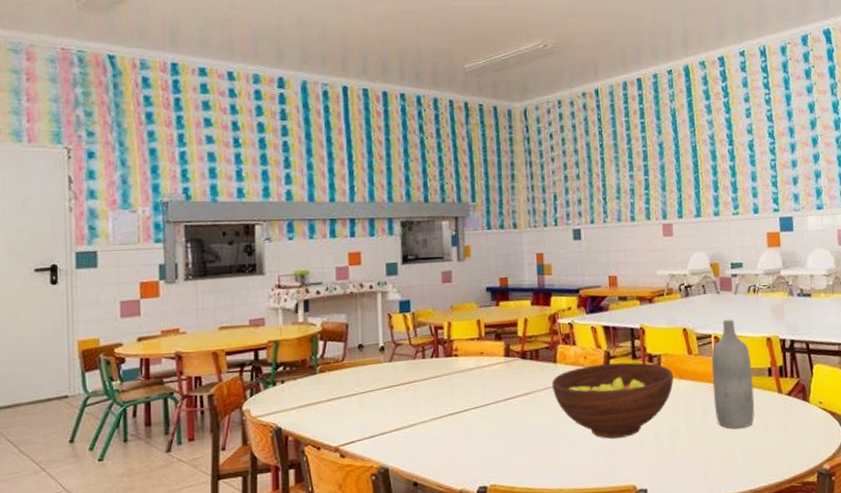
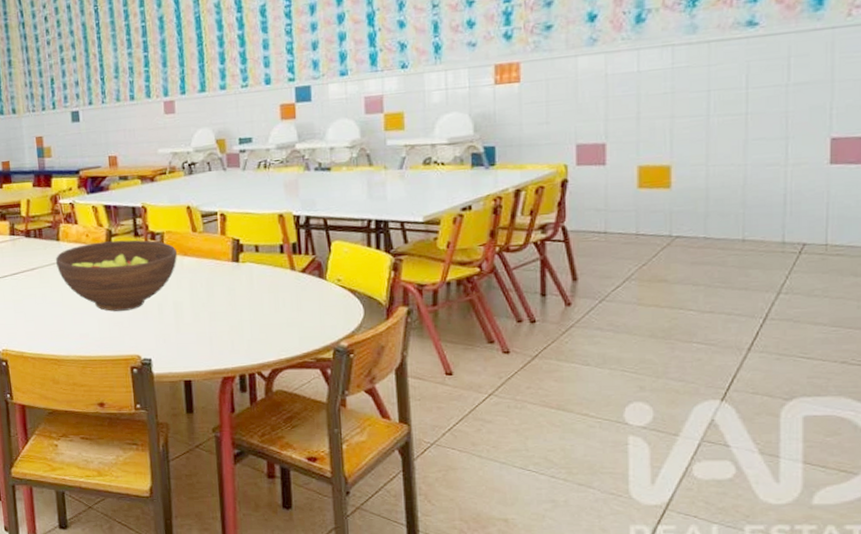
bottle: present [711,319,755,429] -> none [217,196,265,305]

